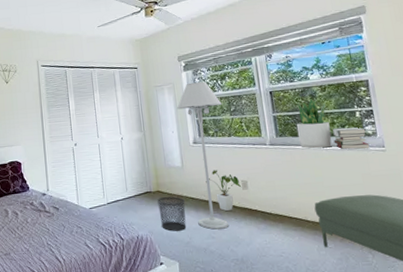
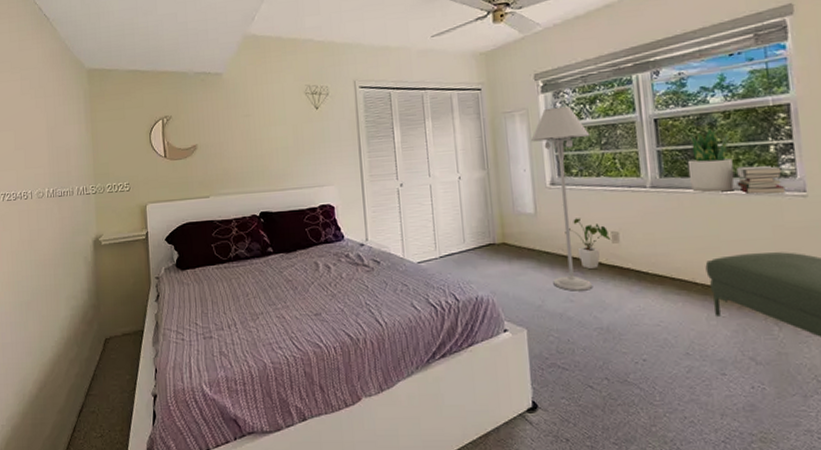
waste bin: present [157,196,187,231] -> none [502,250,538,292]

